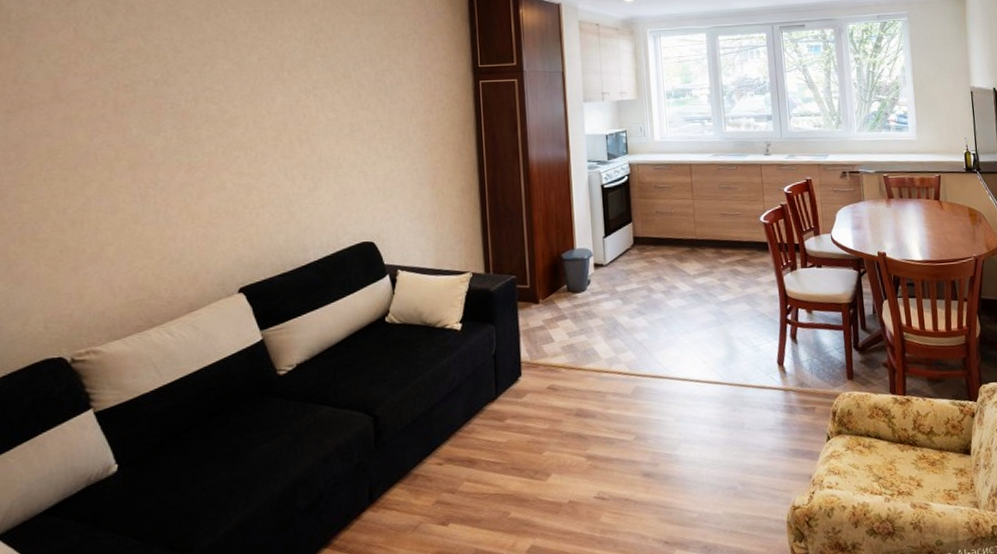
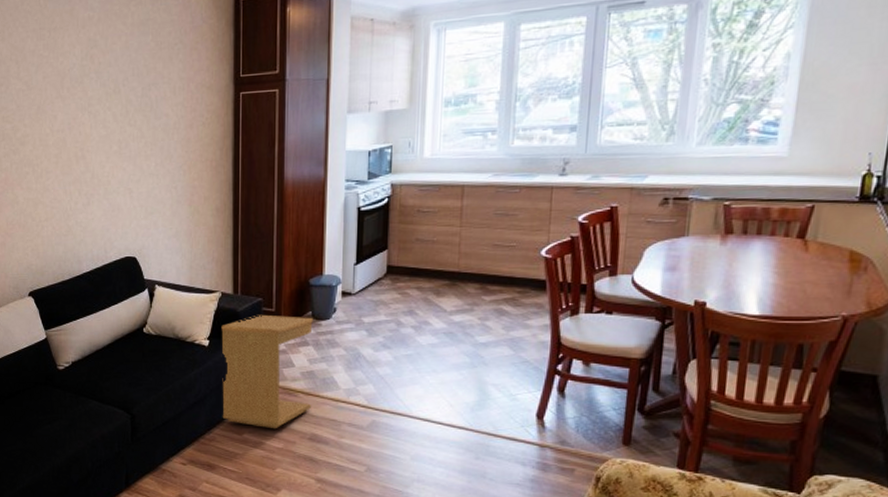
side table: none [474,290,574,410] -> present [221,314,313,429]

